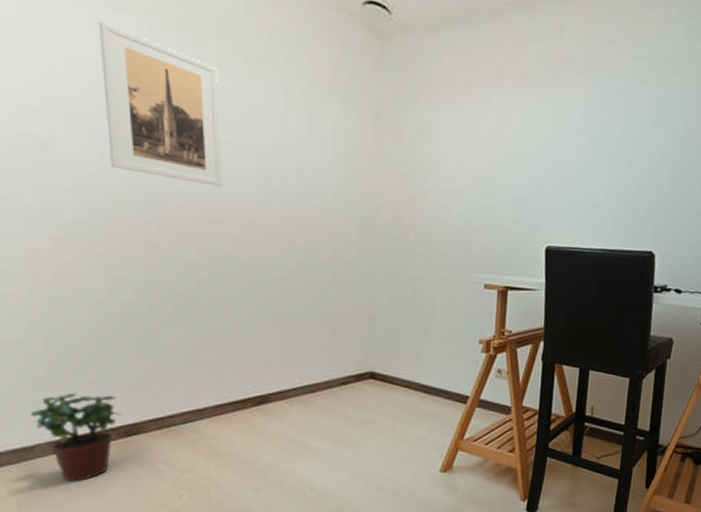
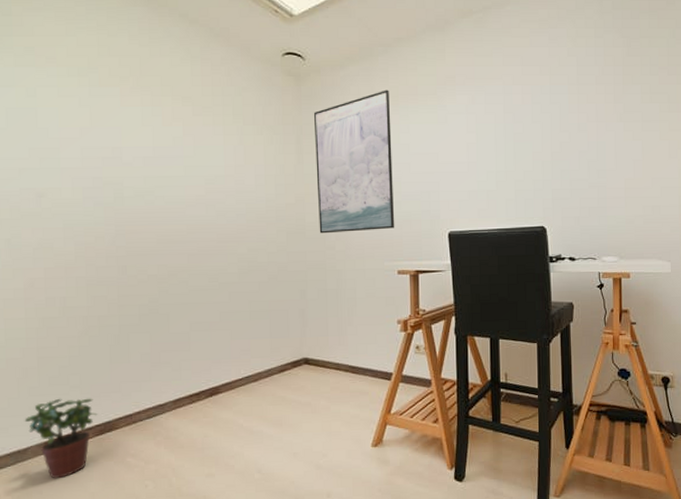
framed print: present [98,20,224,187] -> none [82,96,178,213]
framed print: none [396,66,492,236] -> present [314,90,395,234]

